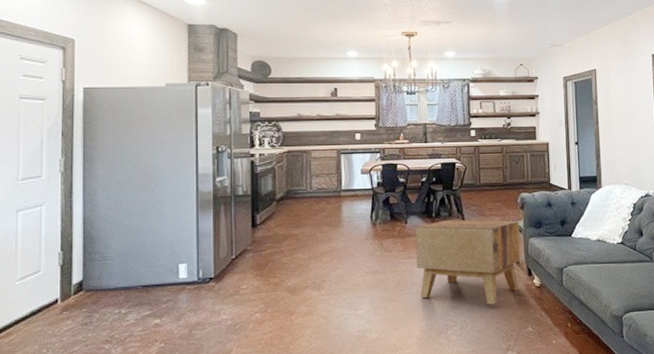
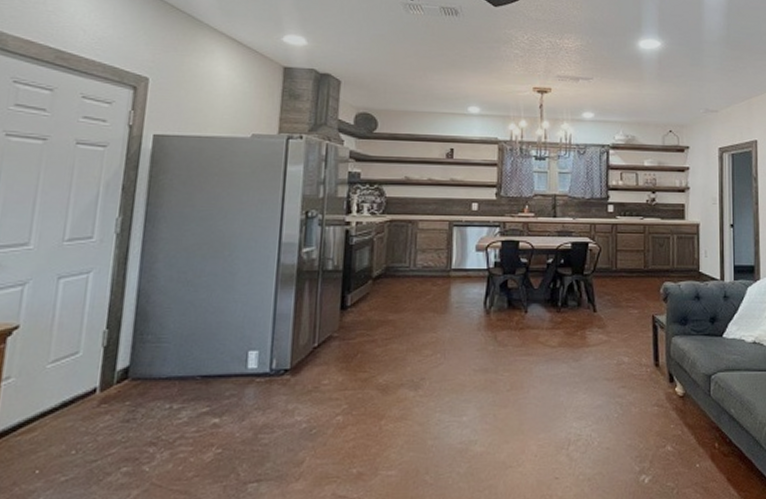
side table: present [415,219,521,305] -> none [535,311,661,416]

